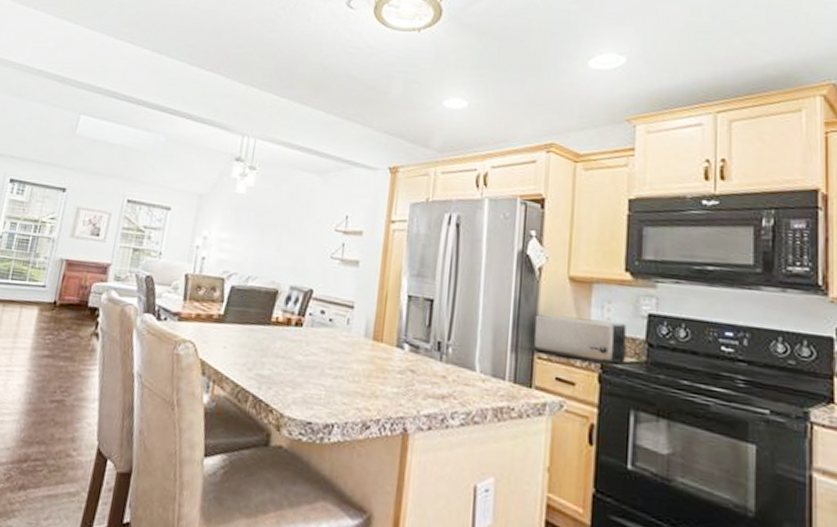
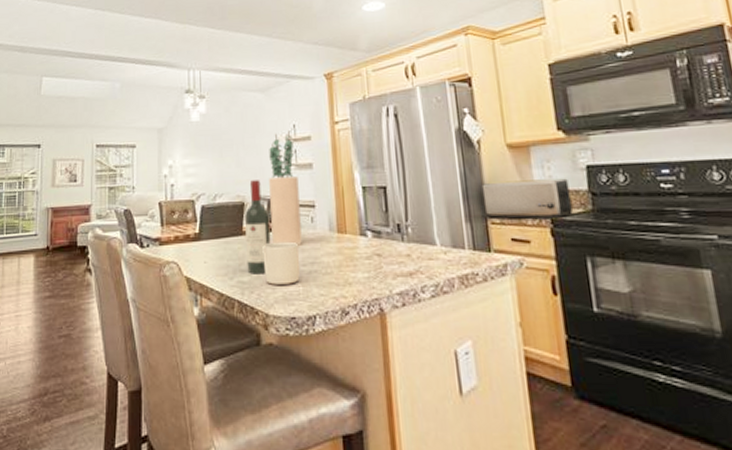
wine bottle: none [269,268,304,371] -> present [245,180,271,274]
mug: none [286,337,330,388] -> present [262,241,300,286]
vase: none [301,221,344,347] -> present [269,130,302,246]

